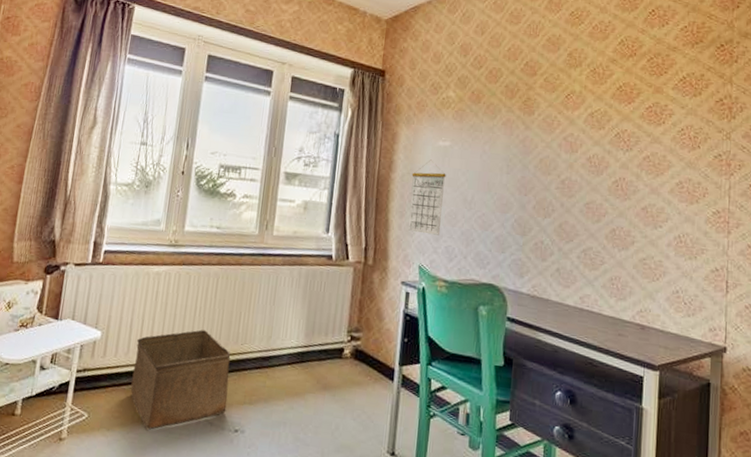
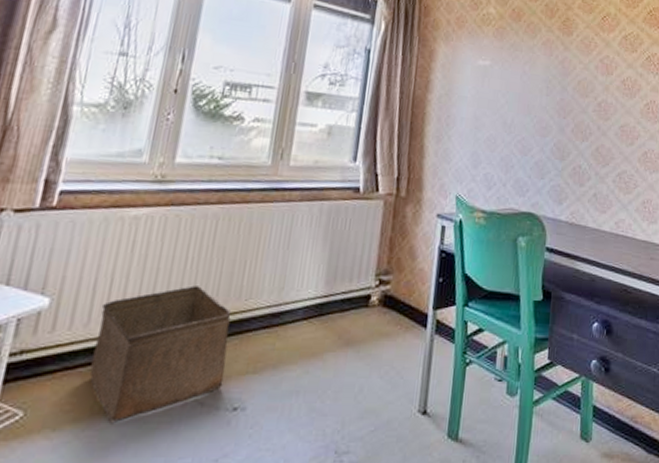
calendar: present [407,159,446,236] -> none [444,79,486,162]

